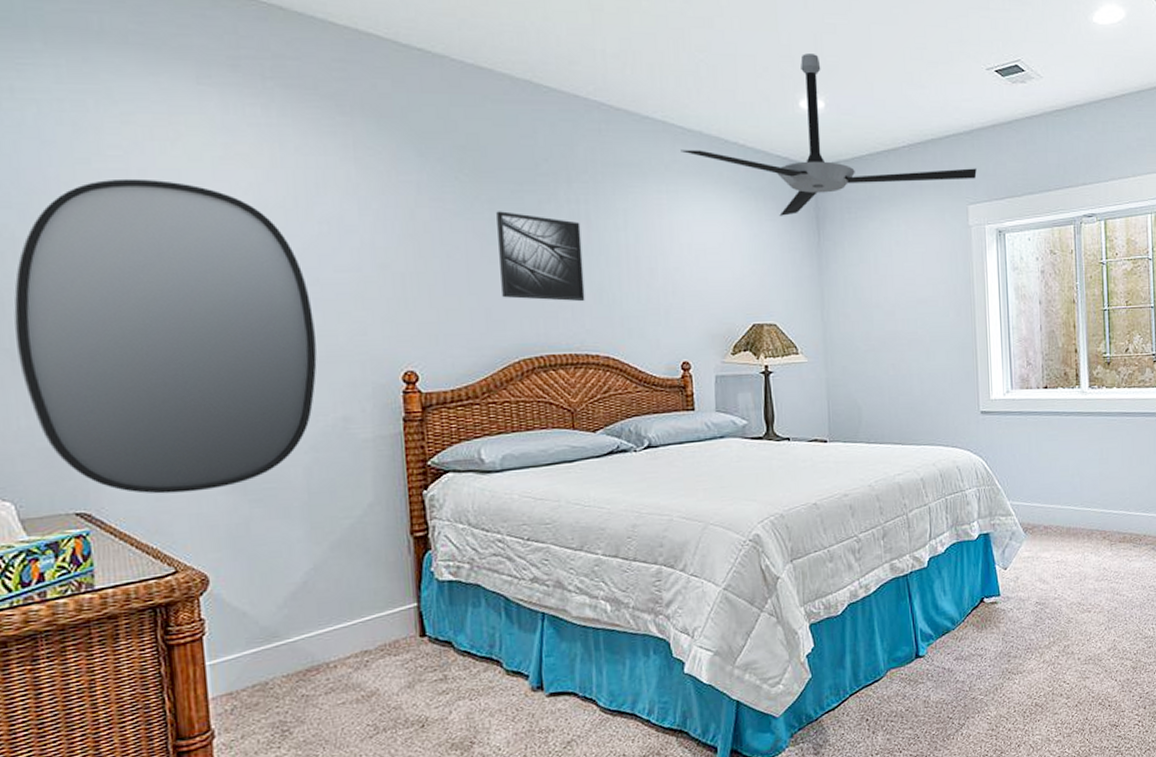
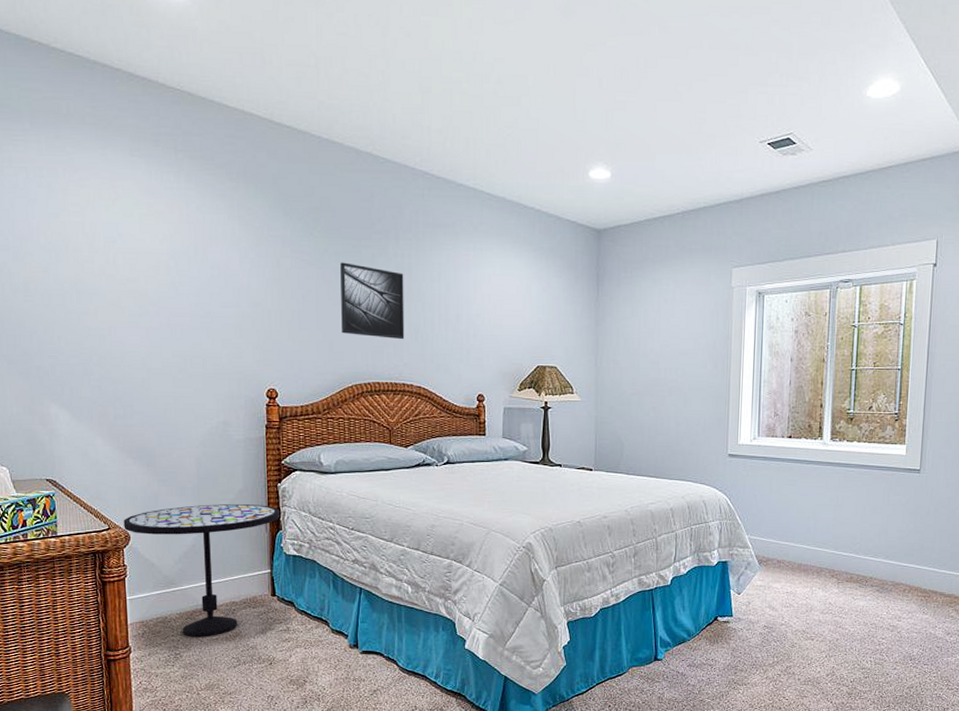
home mirror: present [14,178,317,494] -> none [10,229,207,470]
side table: none [198,520,429,706] -> present [123,504,281,637]
ceiling fan: present [680,53,977,216] -> none [487,128,743,273]

